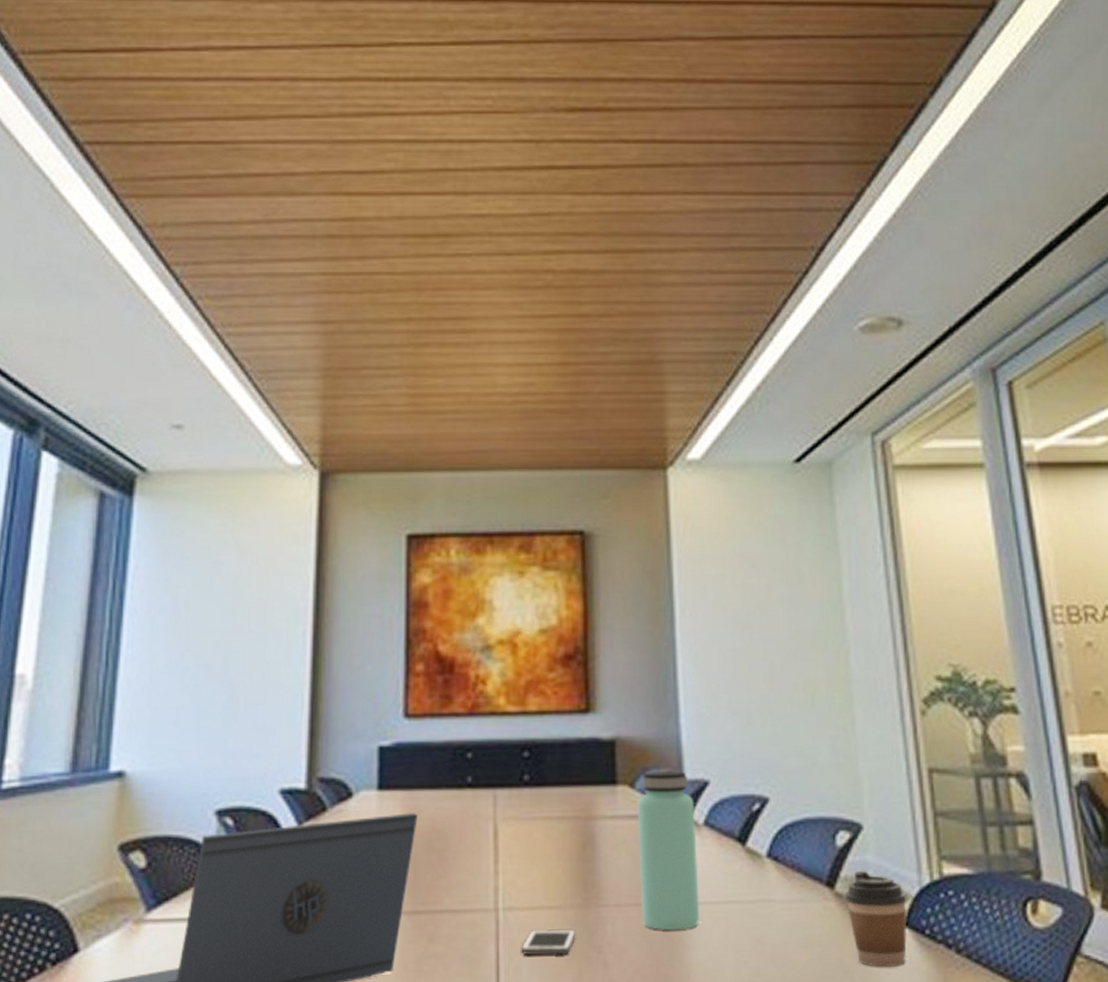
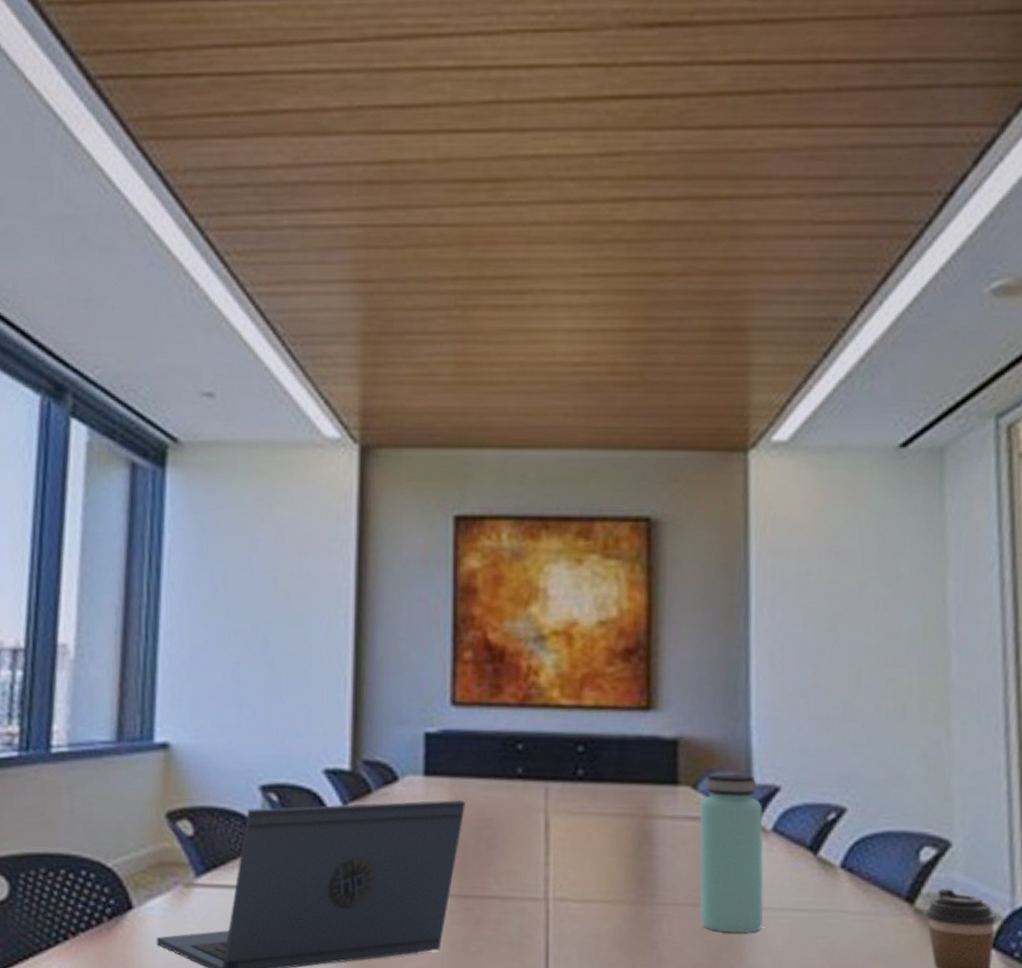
cell phone: present [521,928,576,956] -> none [571,921,630,948]

